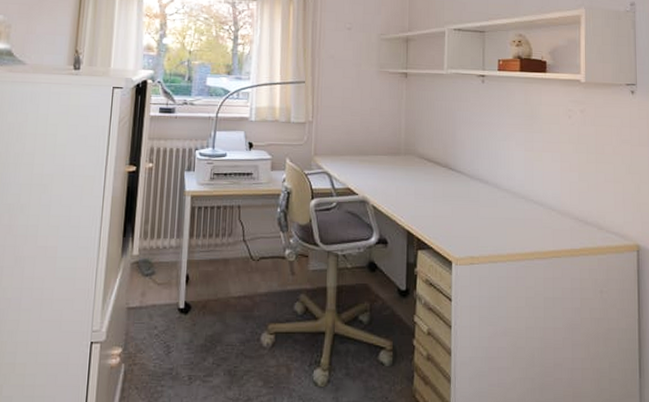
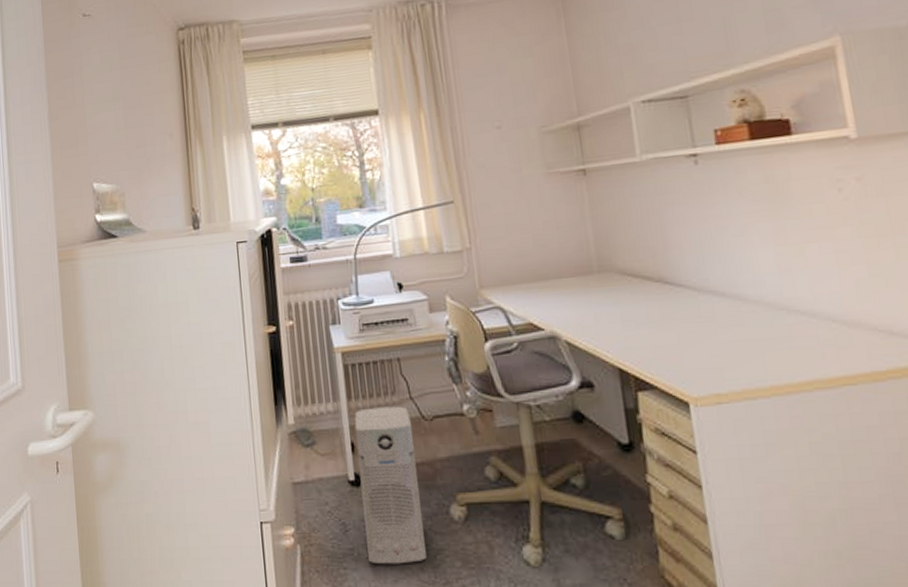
air purifier: none [185,246,241,383] -> present [354,406,427,565]

